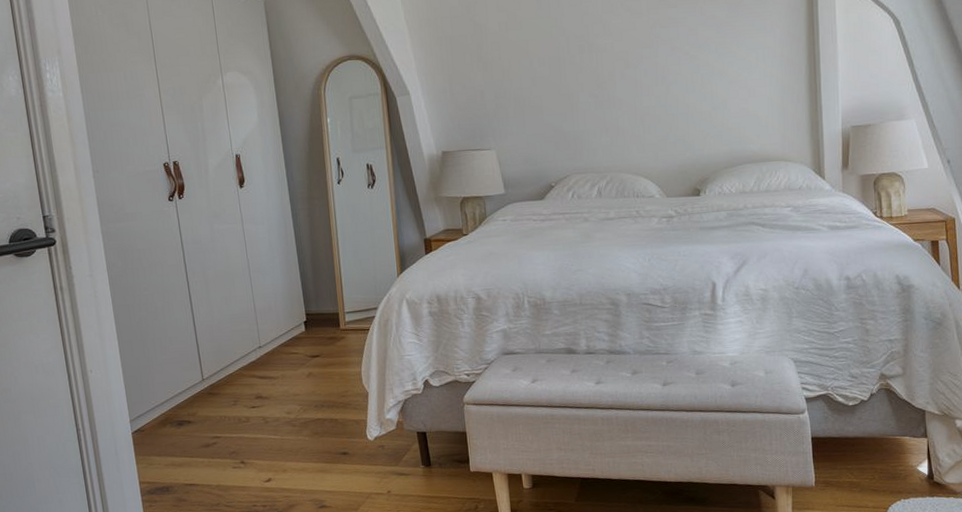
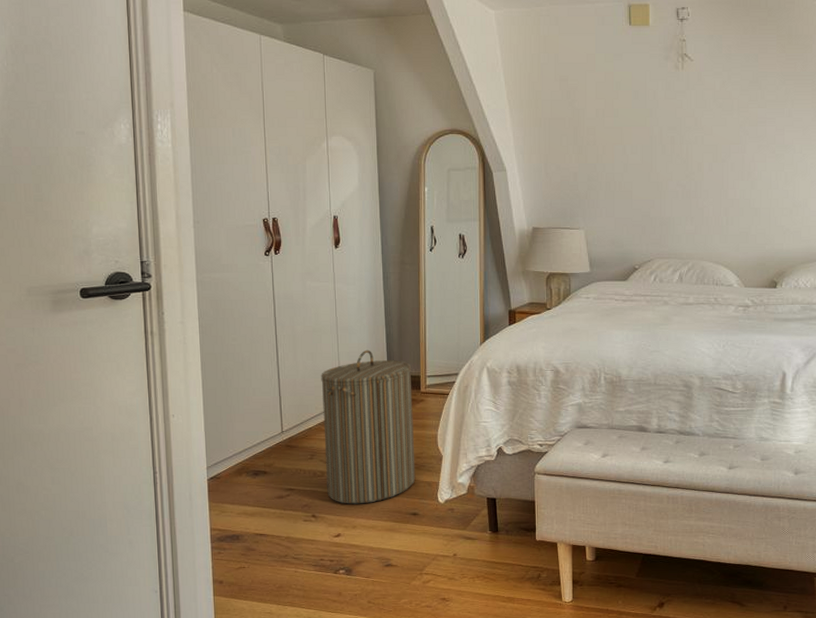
laundry hamper: none [237,290,343,448] -> present [321,349,416,504]

